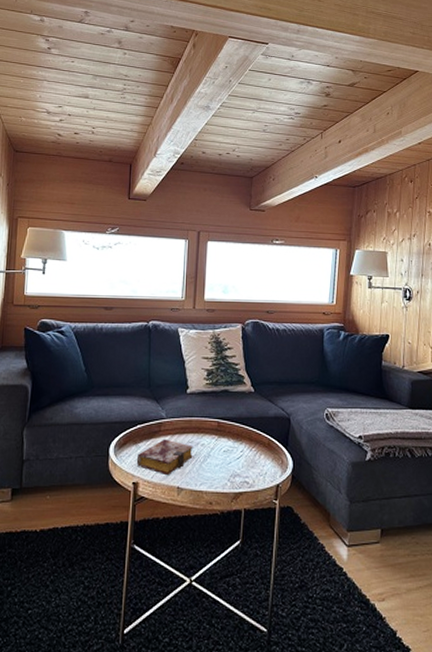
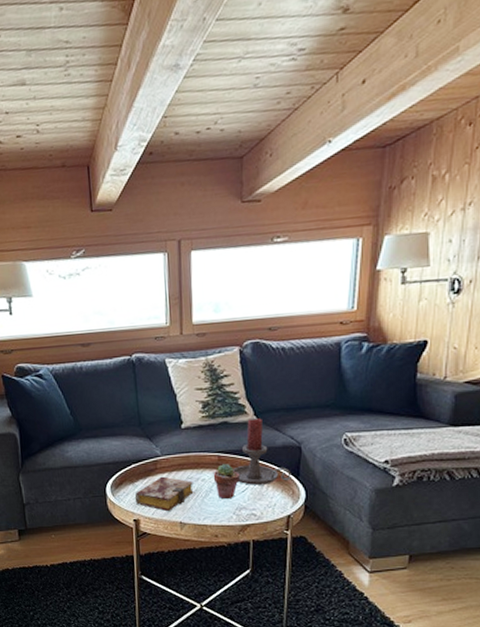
potted succulent: none [212,430,237,466] -> present [213,464,241,500]
candle holder: none [230,389,281,453] -> present [233,418,292,485]

